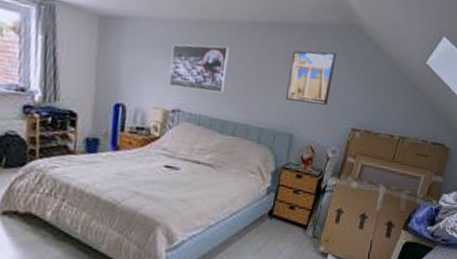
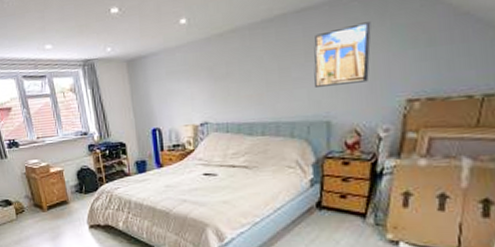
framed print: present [168,44,229,93] -> none [190,52,246,103]

